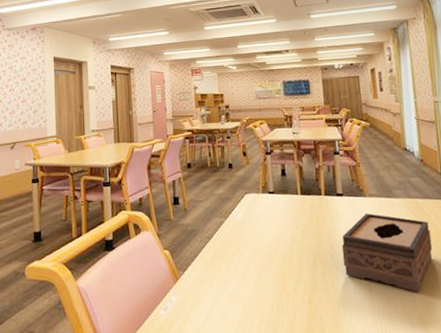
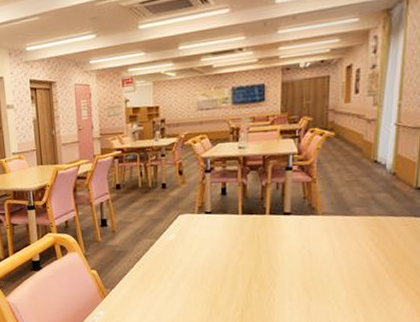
tissue box: present [341,213,433,292] -> none [282,232,389,310]

